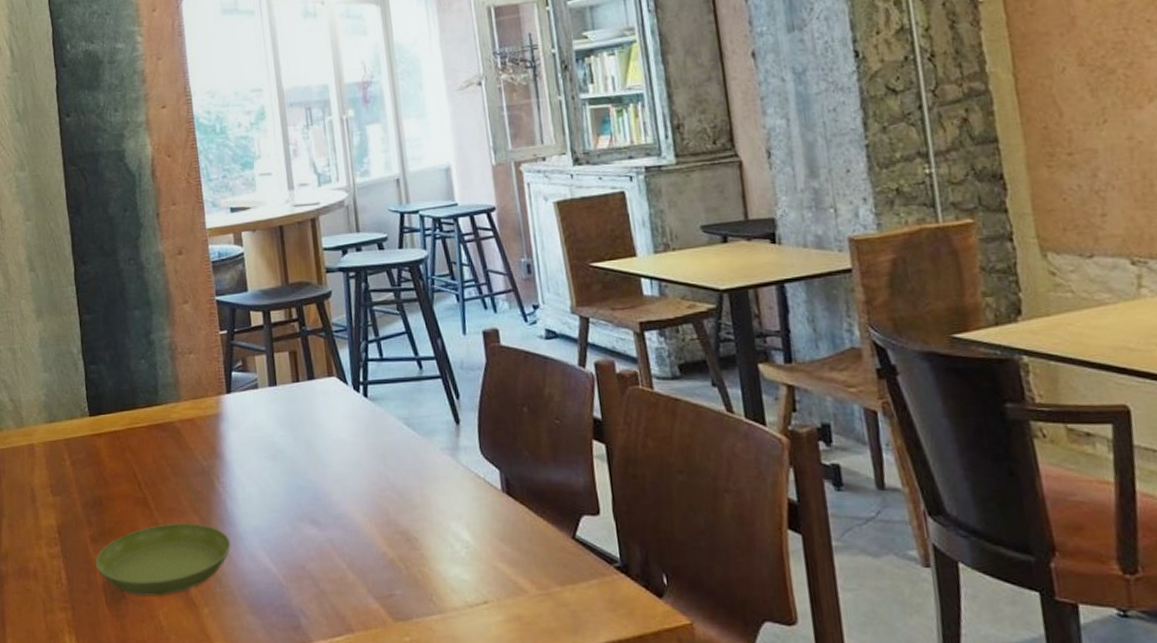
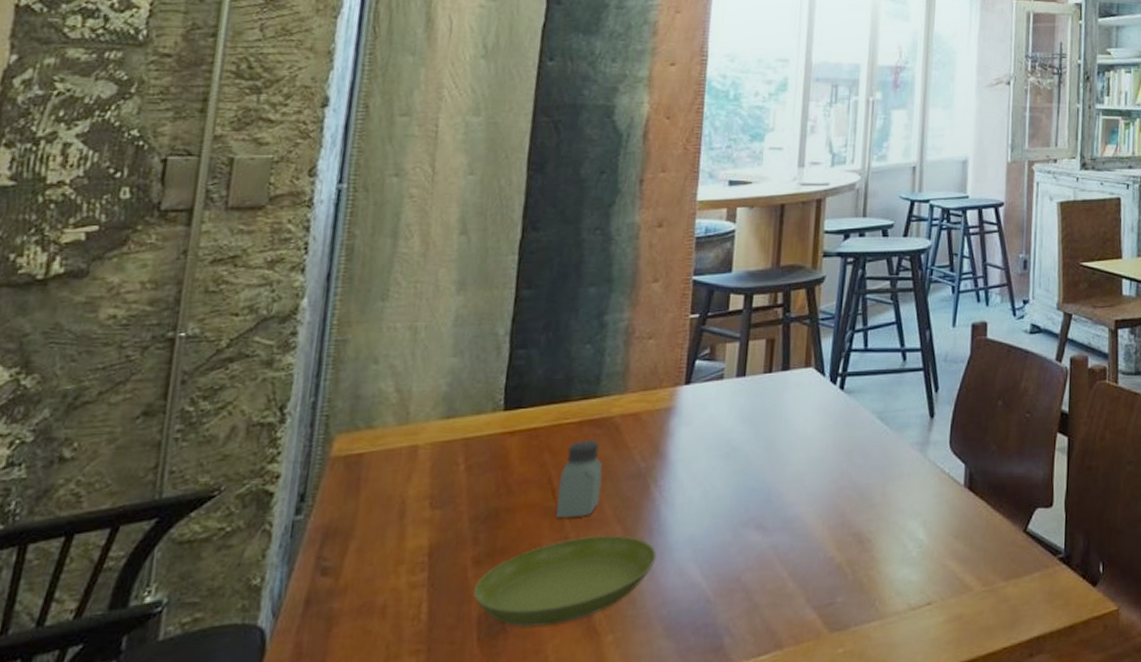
saltshaker: none [142,442,176,508] -> present [556,440,603,519]

